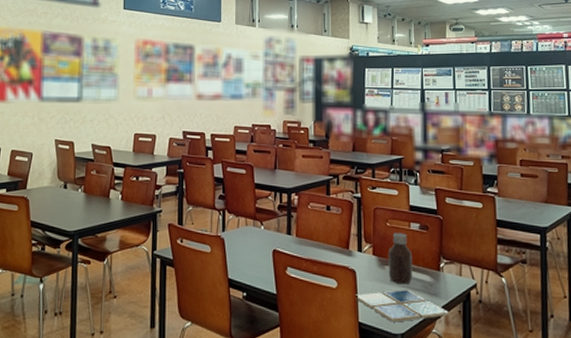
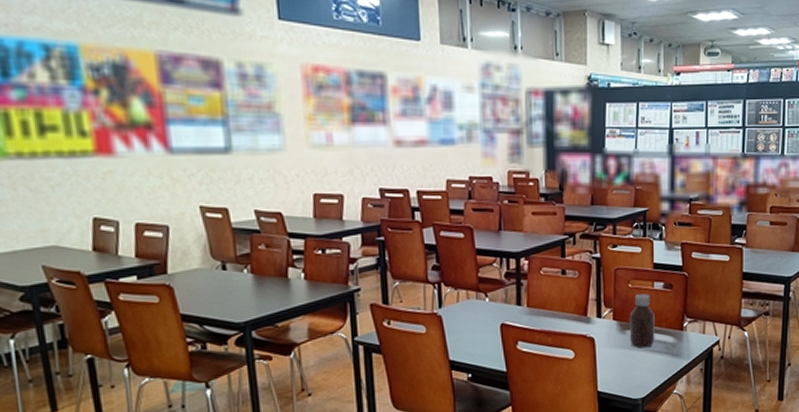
drink coaster: present [355,290,450,322] -> none [594,353,691,388]

